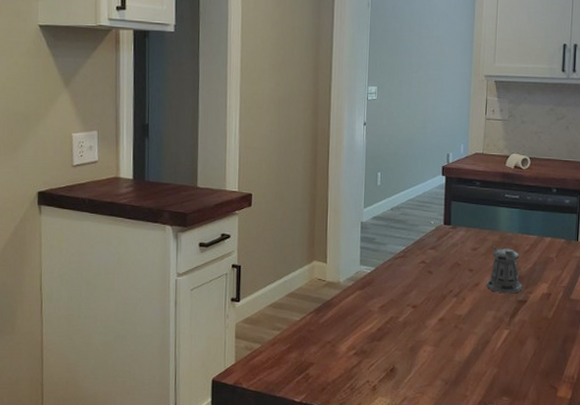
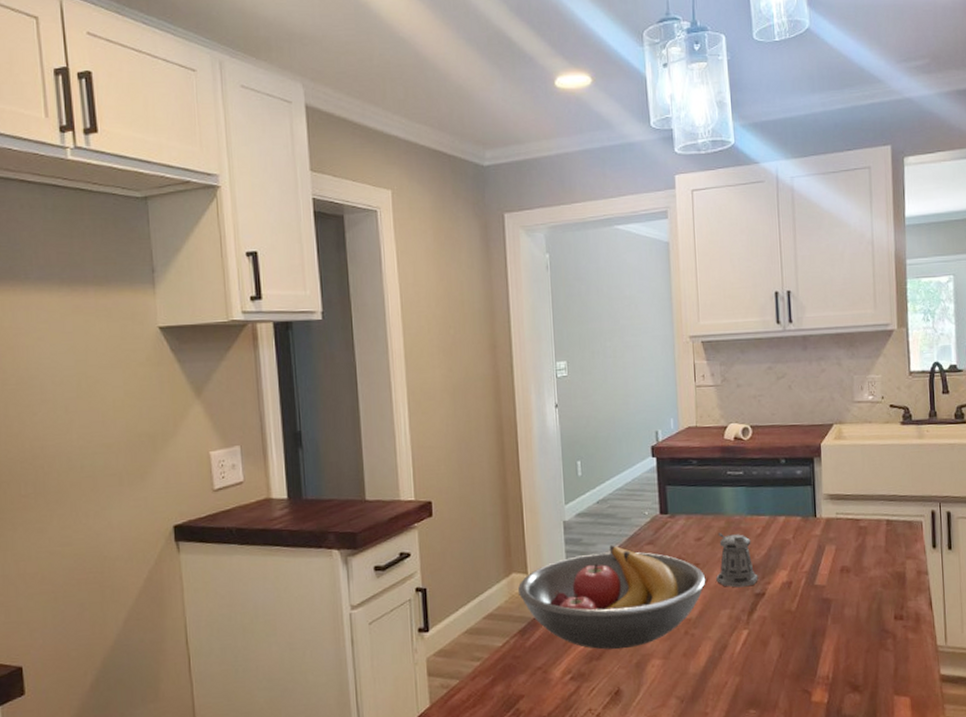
fruit bowl: none [318,245,478,334] -> present [518,544,706,650]

